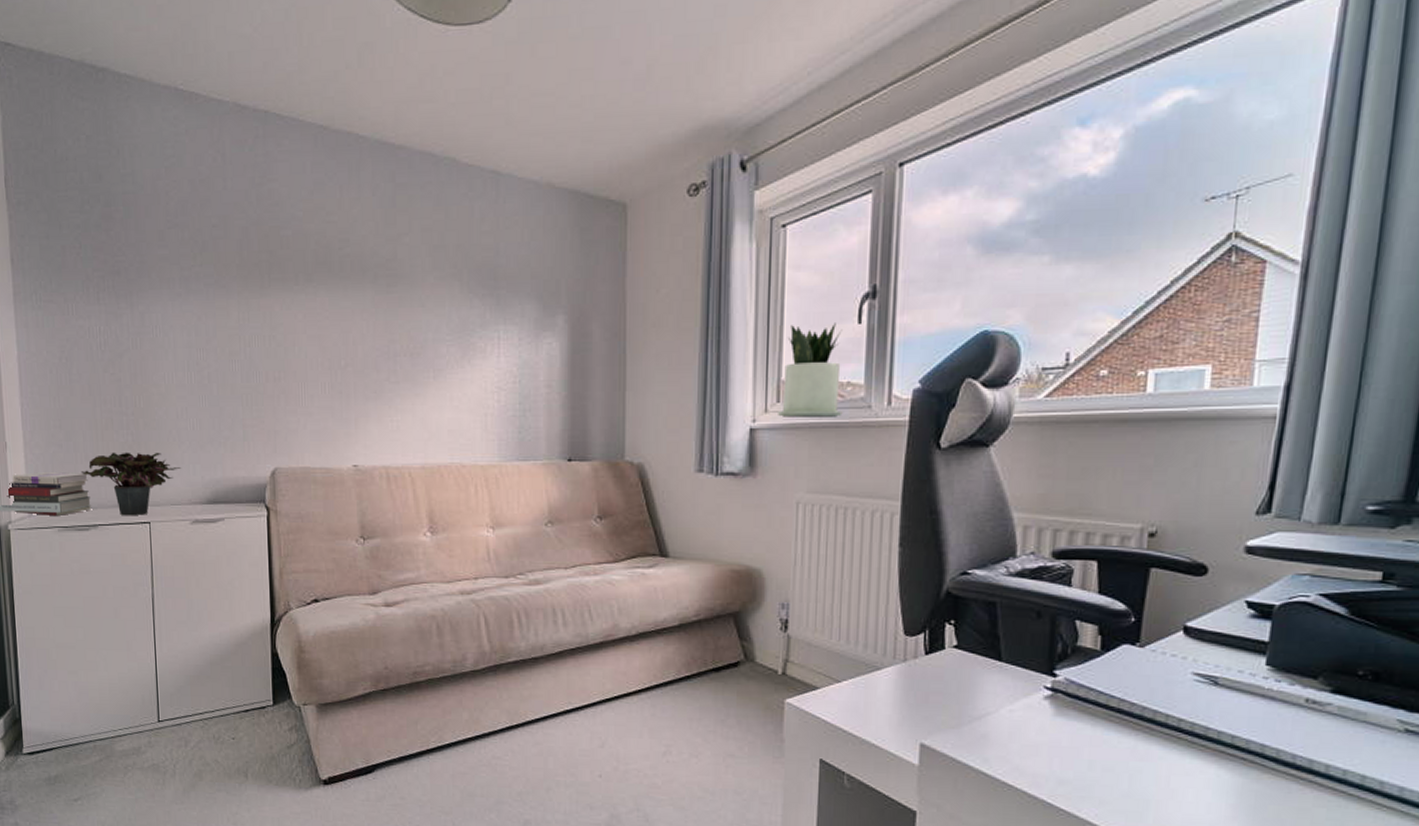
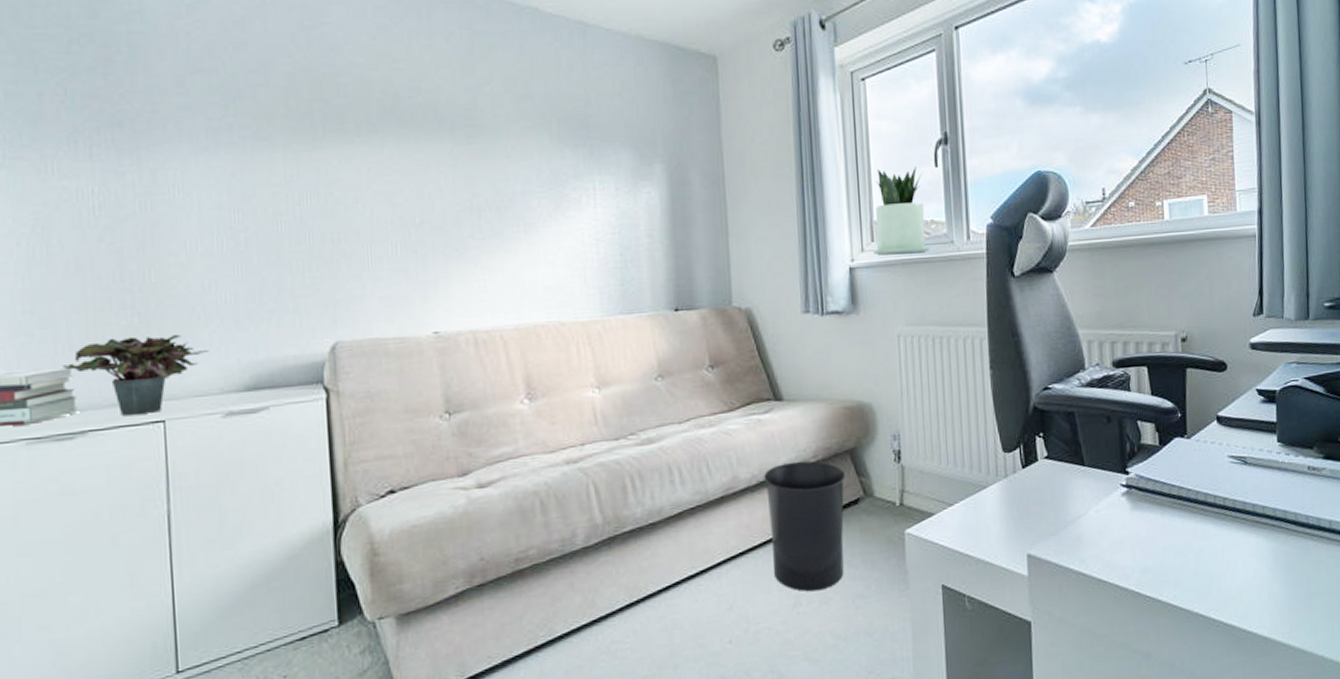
waste bin: none [644,617,727,744] -> present [764,461,846,591]

